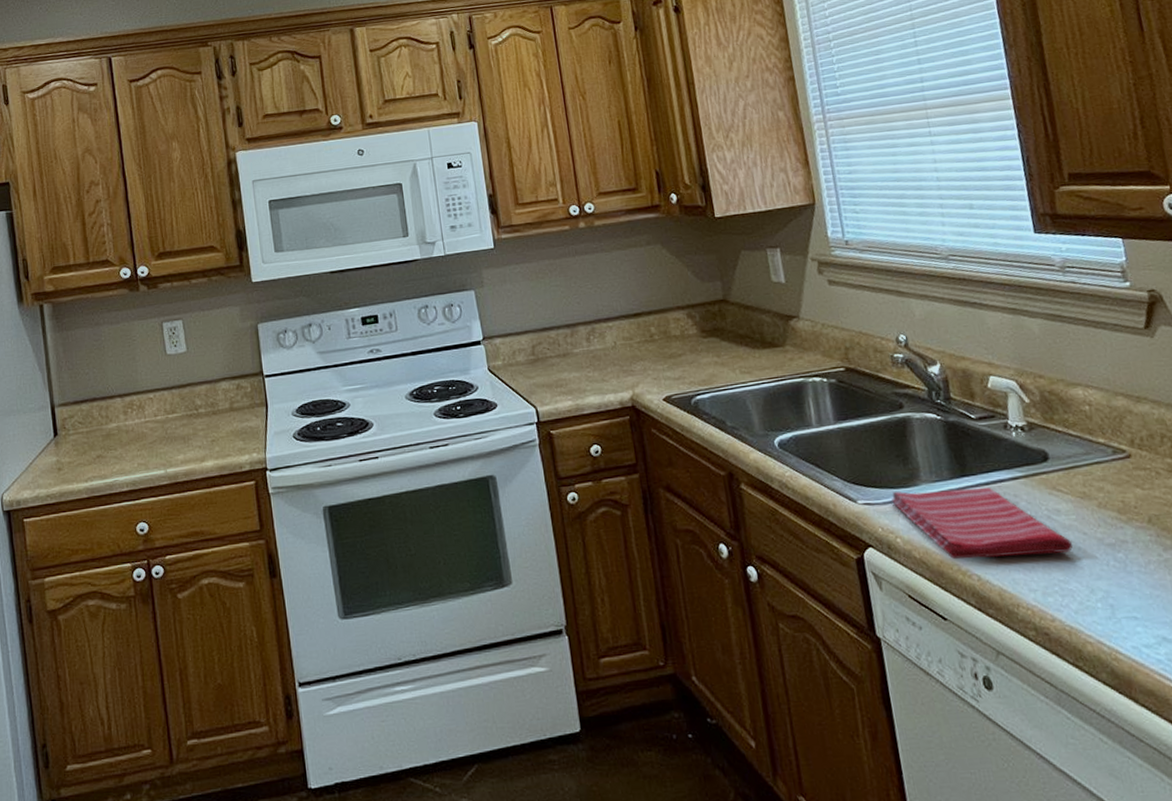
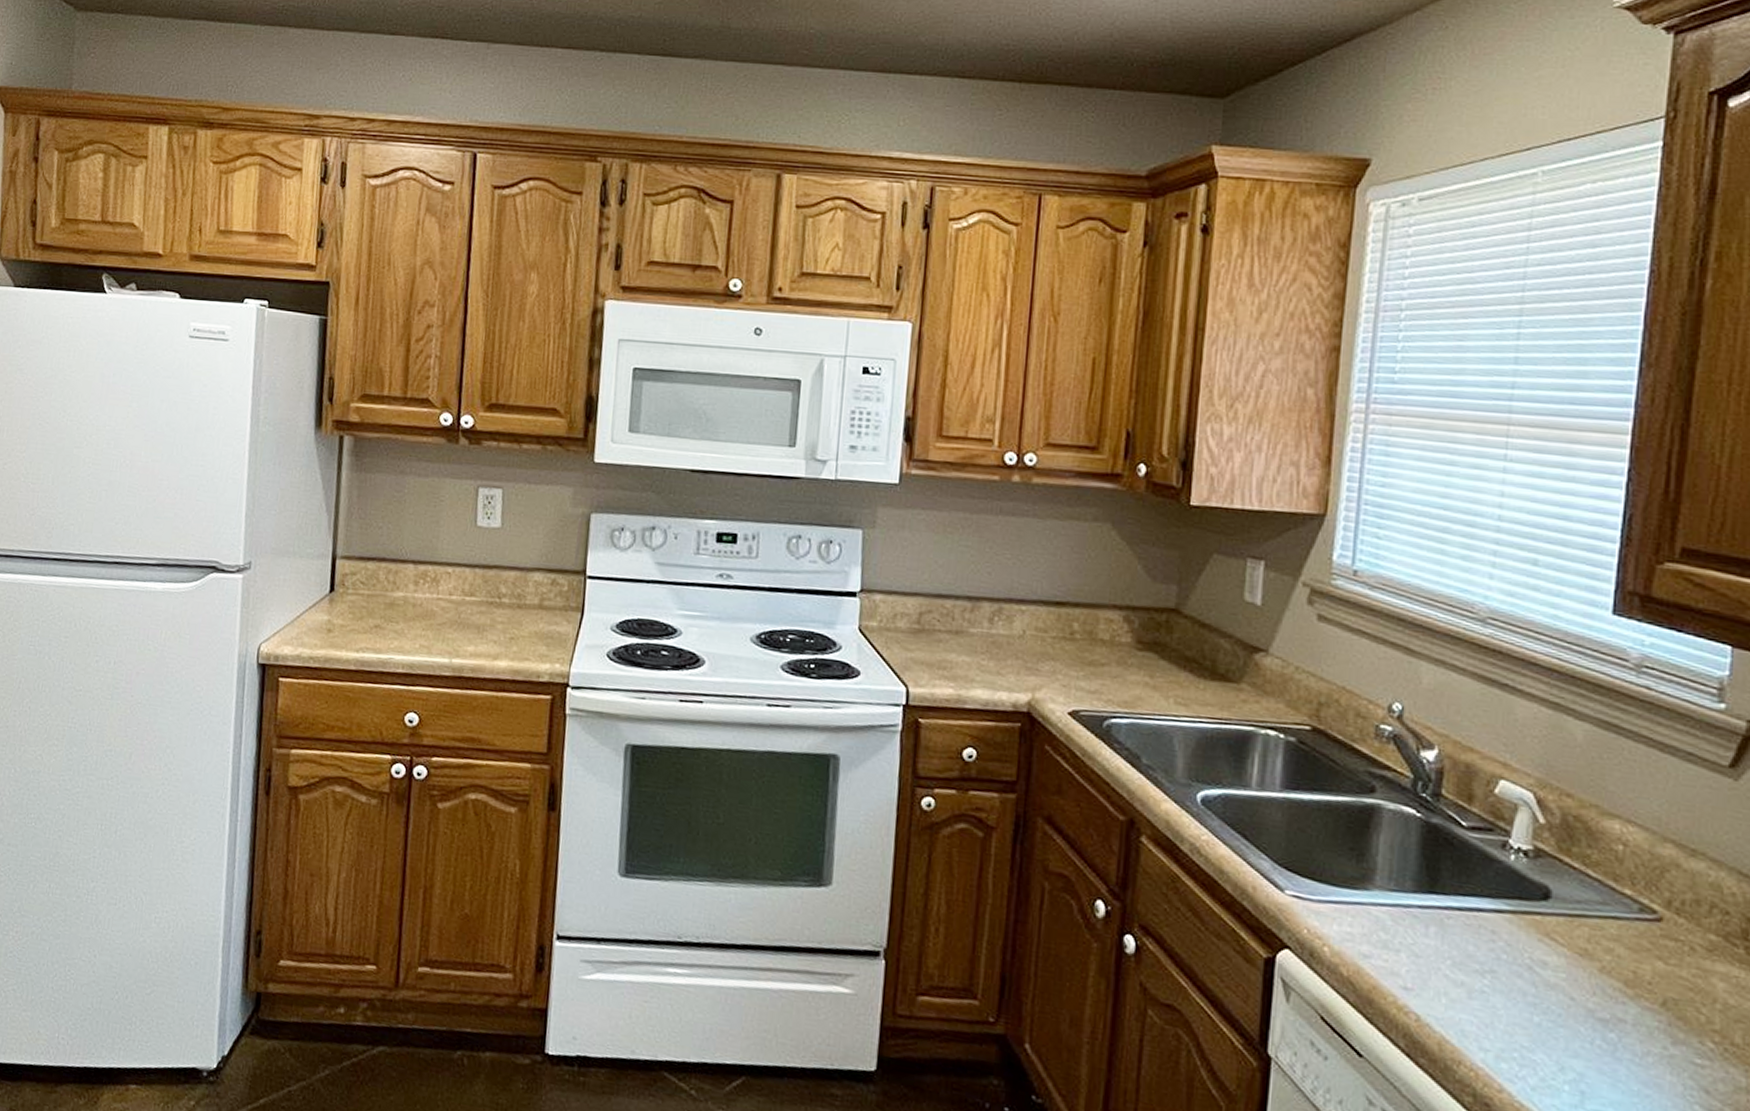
dish towel: present [891,488,1073,560] -> none [1329,891,1553,1016]

